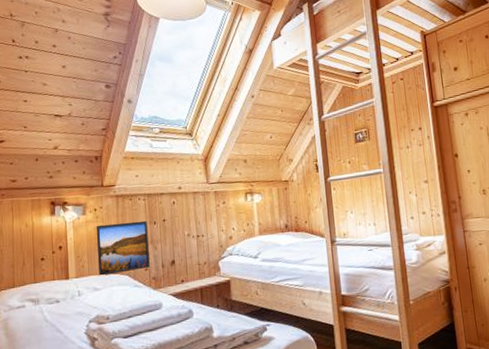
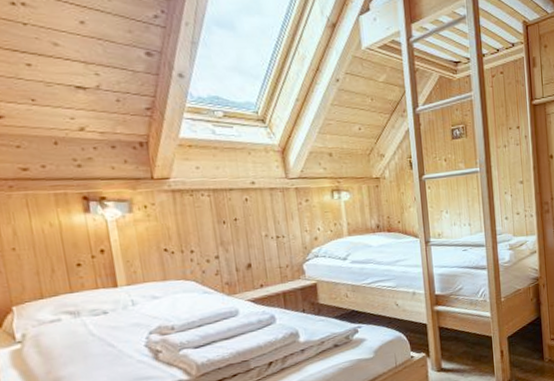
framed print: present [96,220,150,275] -> none [148,219,221,282]

